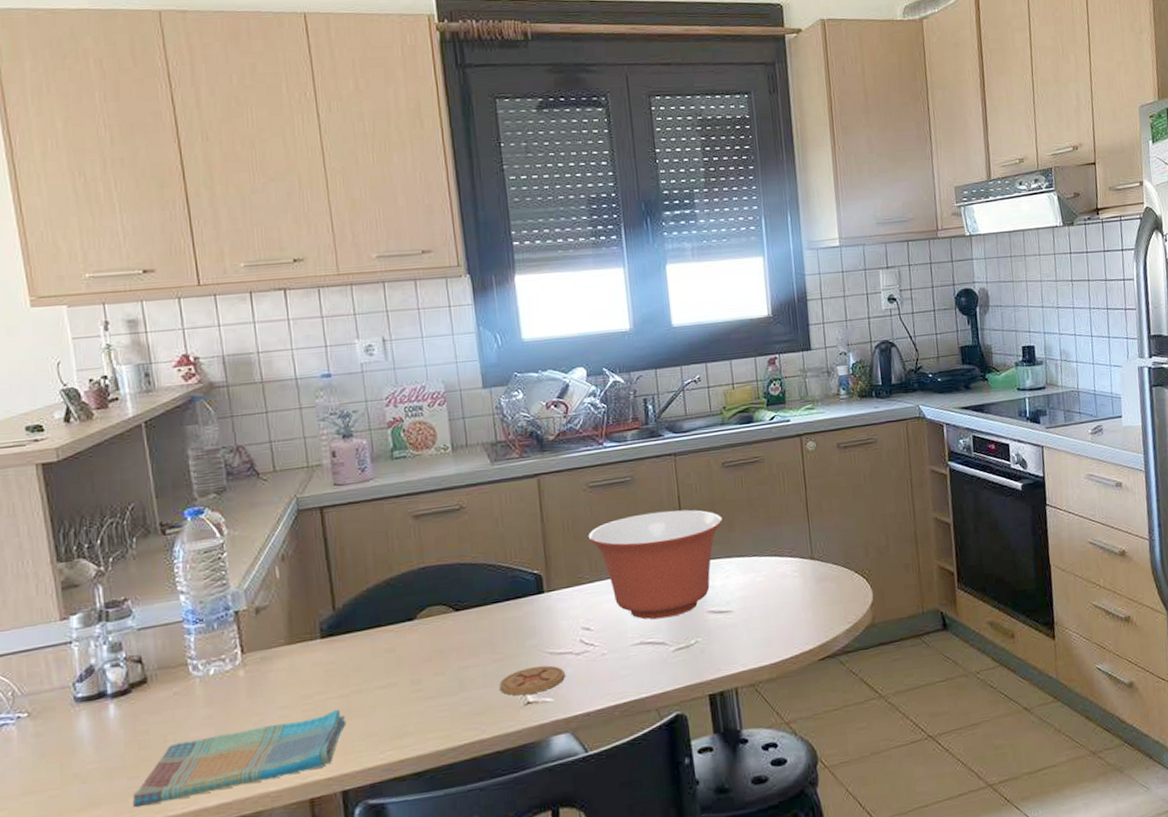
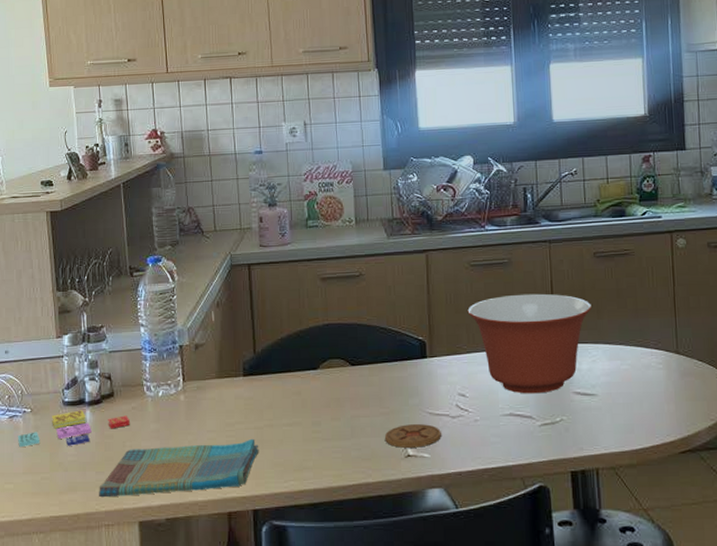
books: none [9,703,171,763] -> present [17,410,130,448]

